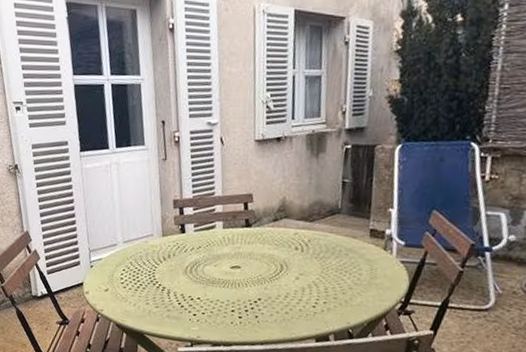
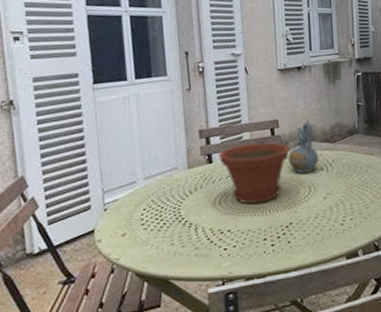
plant pot: none [191,216,263,276] -> present [218,142,290,203]
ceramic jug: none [260,198,294,251] -> present [288,123,319,173]

